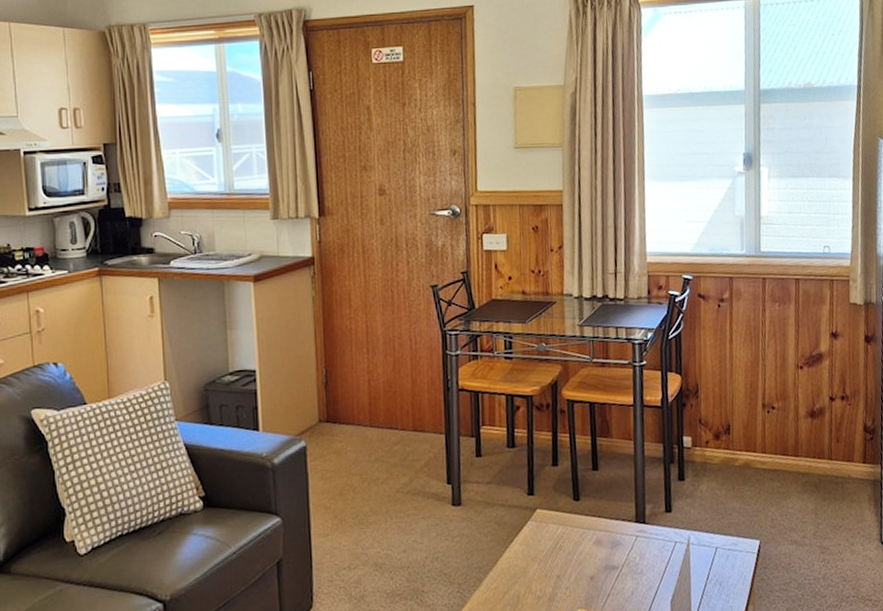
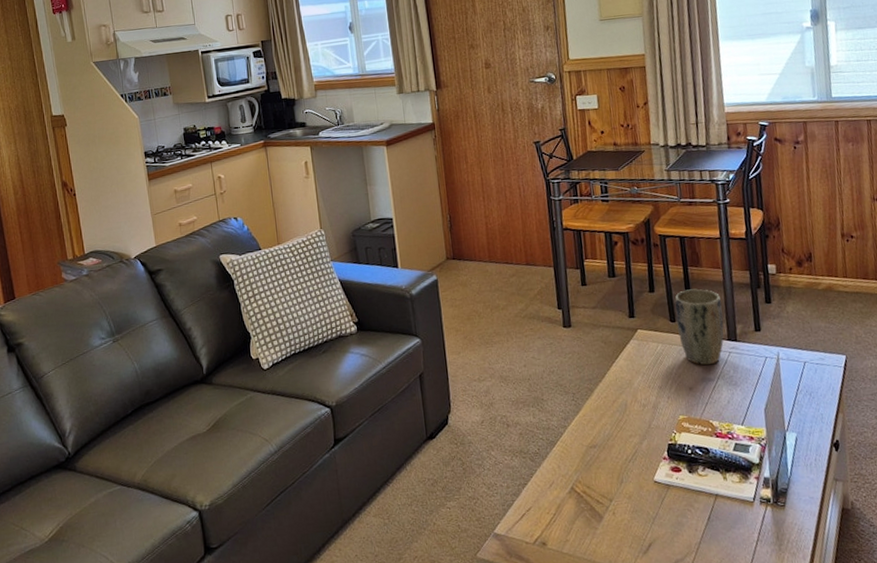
plant pot: none [579,462,632,551] -> present [674,289,724,366]

